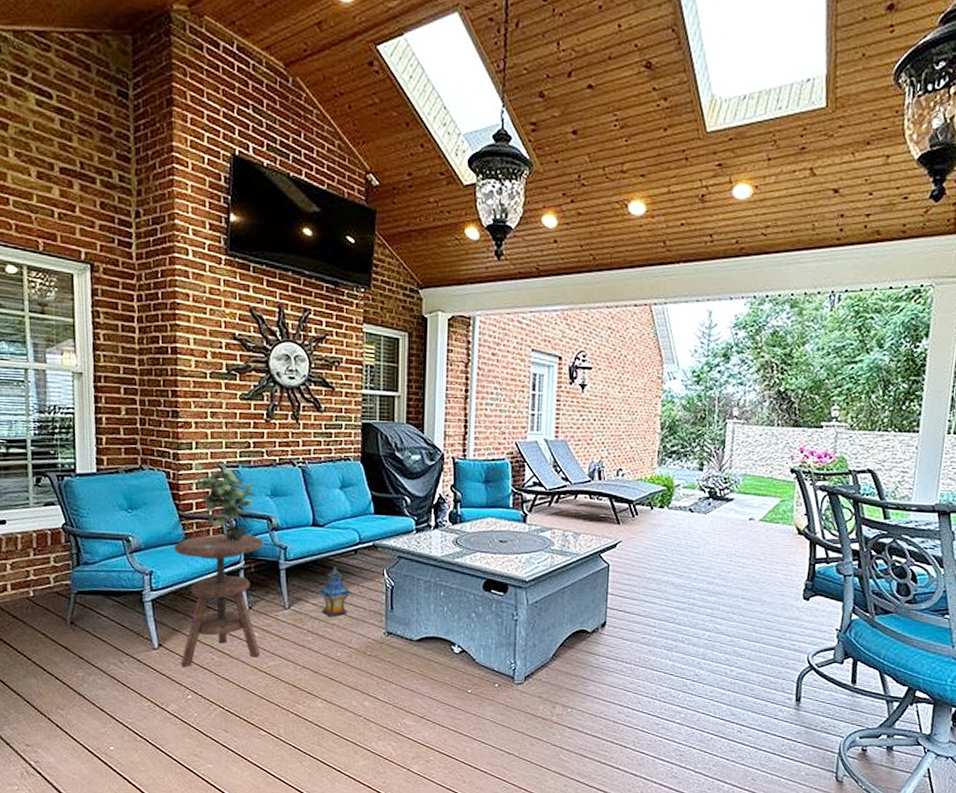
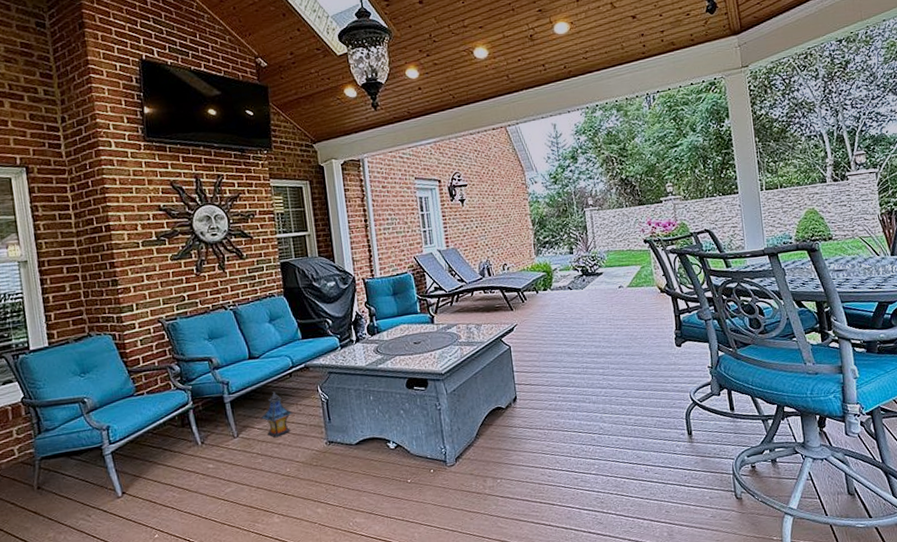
side table: present [174,534,265,666] -> none [126,377,217,509]
potted plant: present [193,463,256,542] -> none [136,318,195,386]

